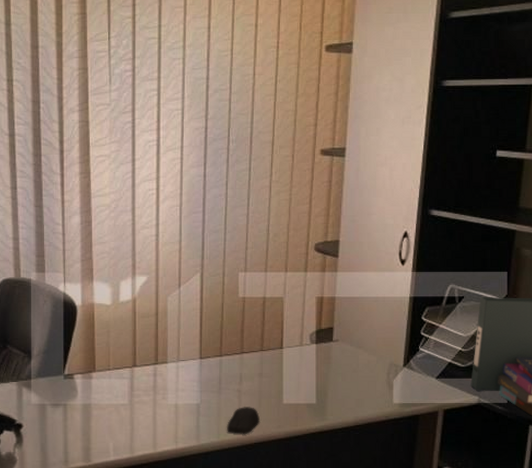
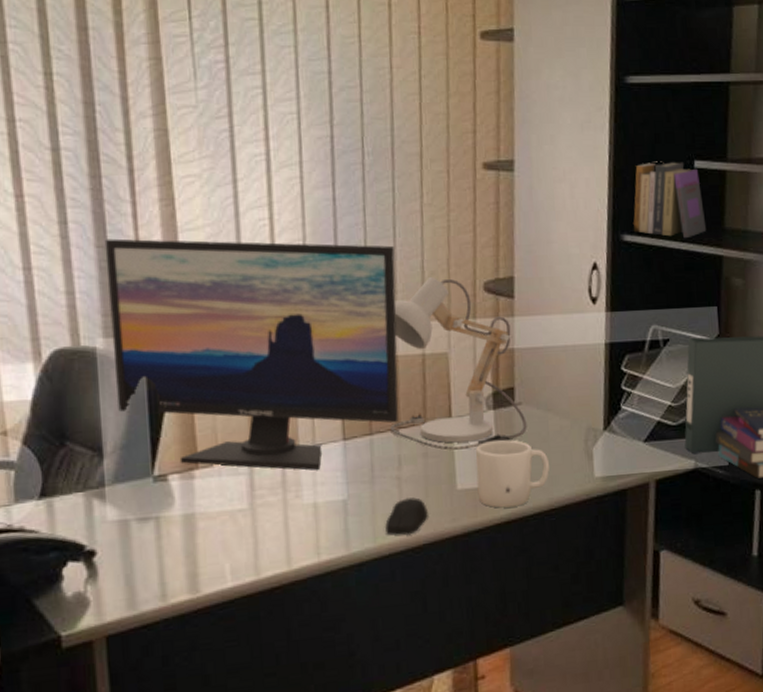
computer monitor: none [41,201,247,380] -> present [104,238,399,470]
desk lamp: none [235,237,341,373] -> present [390,276,527,451]
mug: none [299,368,357,421] -> present [476,440,550,508]
books: none [440,150,503,214] -> present [633,161,707,238]

